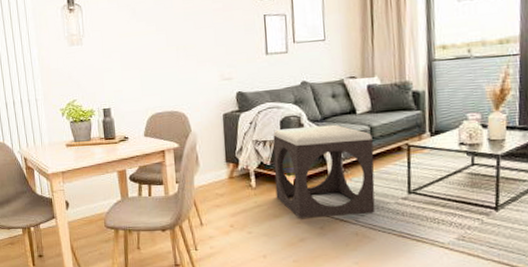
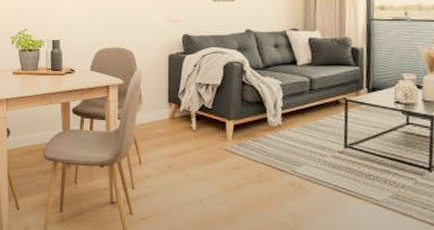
footstool: present [273,124,375,218] -> none [215,73,313,165]

